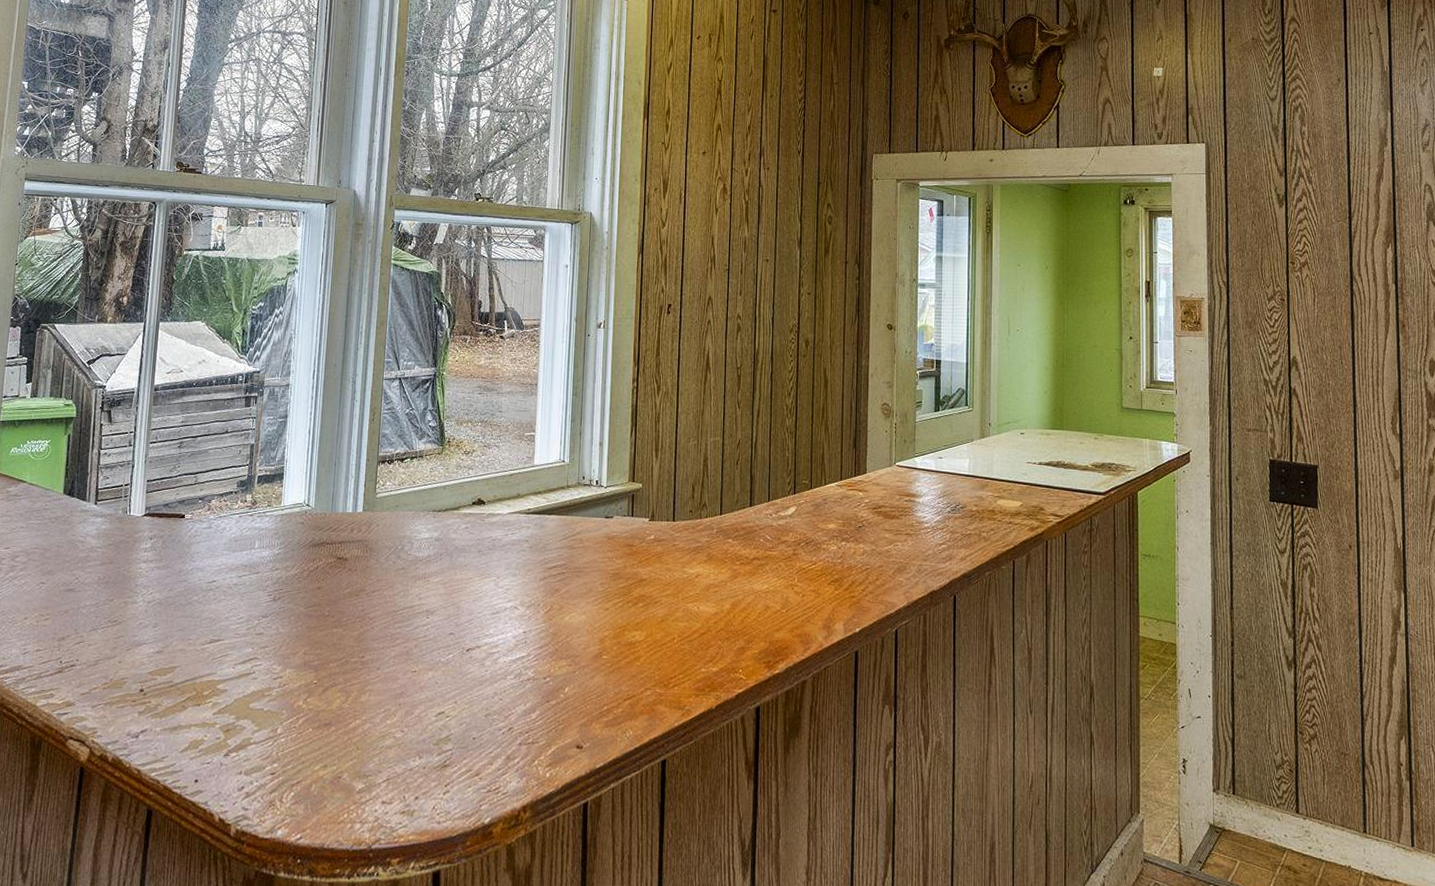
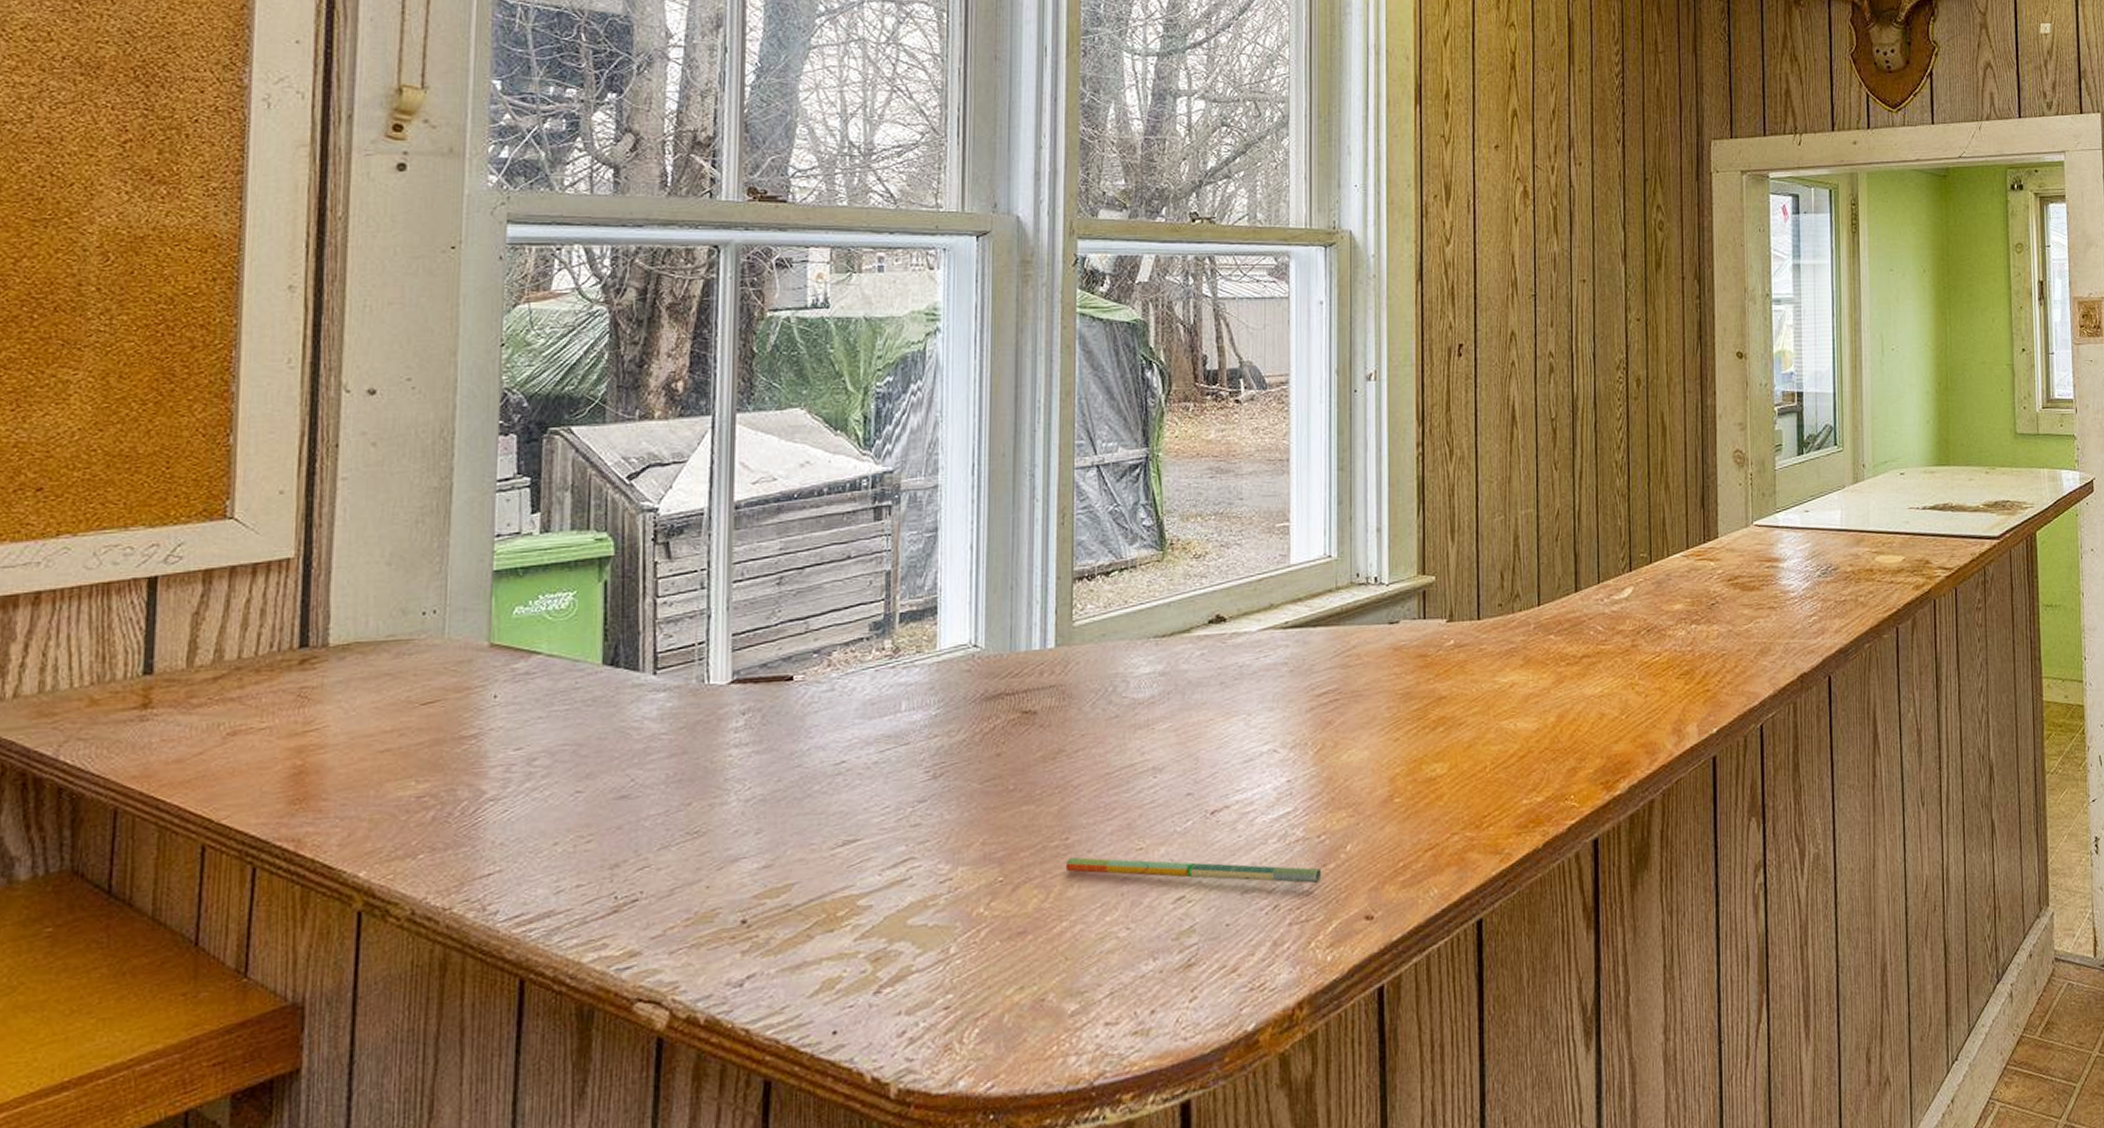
pen: none [360,671,546,715] -> present [1065,857,1322,884]

